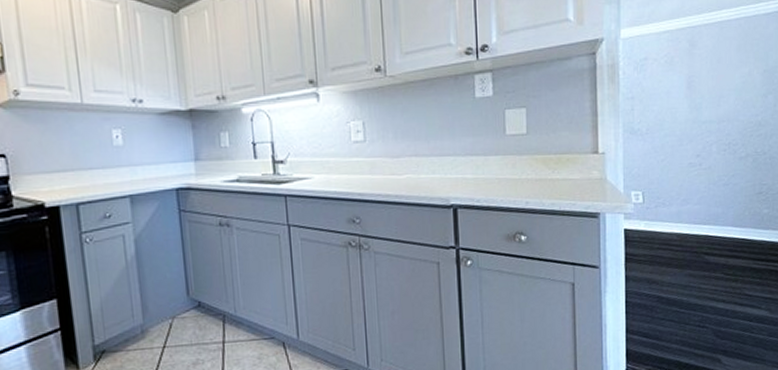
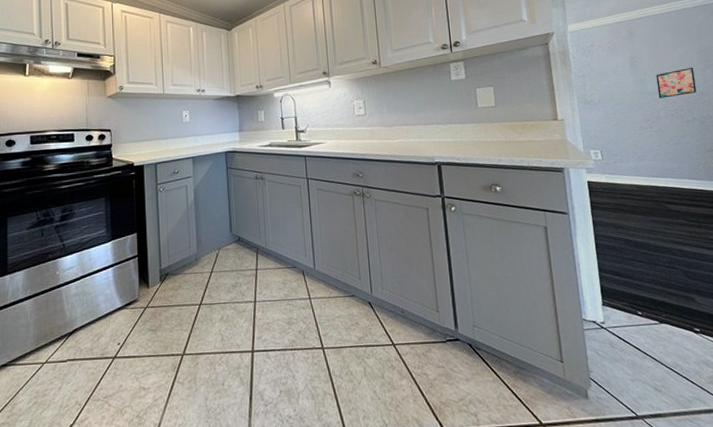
wall art: none [713,91,755,129] -> present [656,67,697,98]

